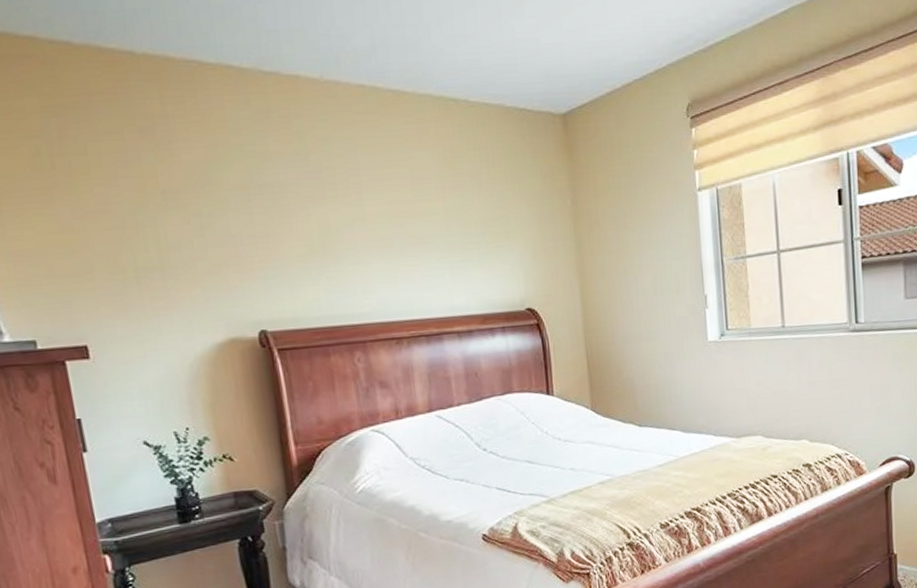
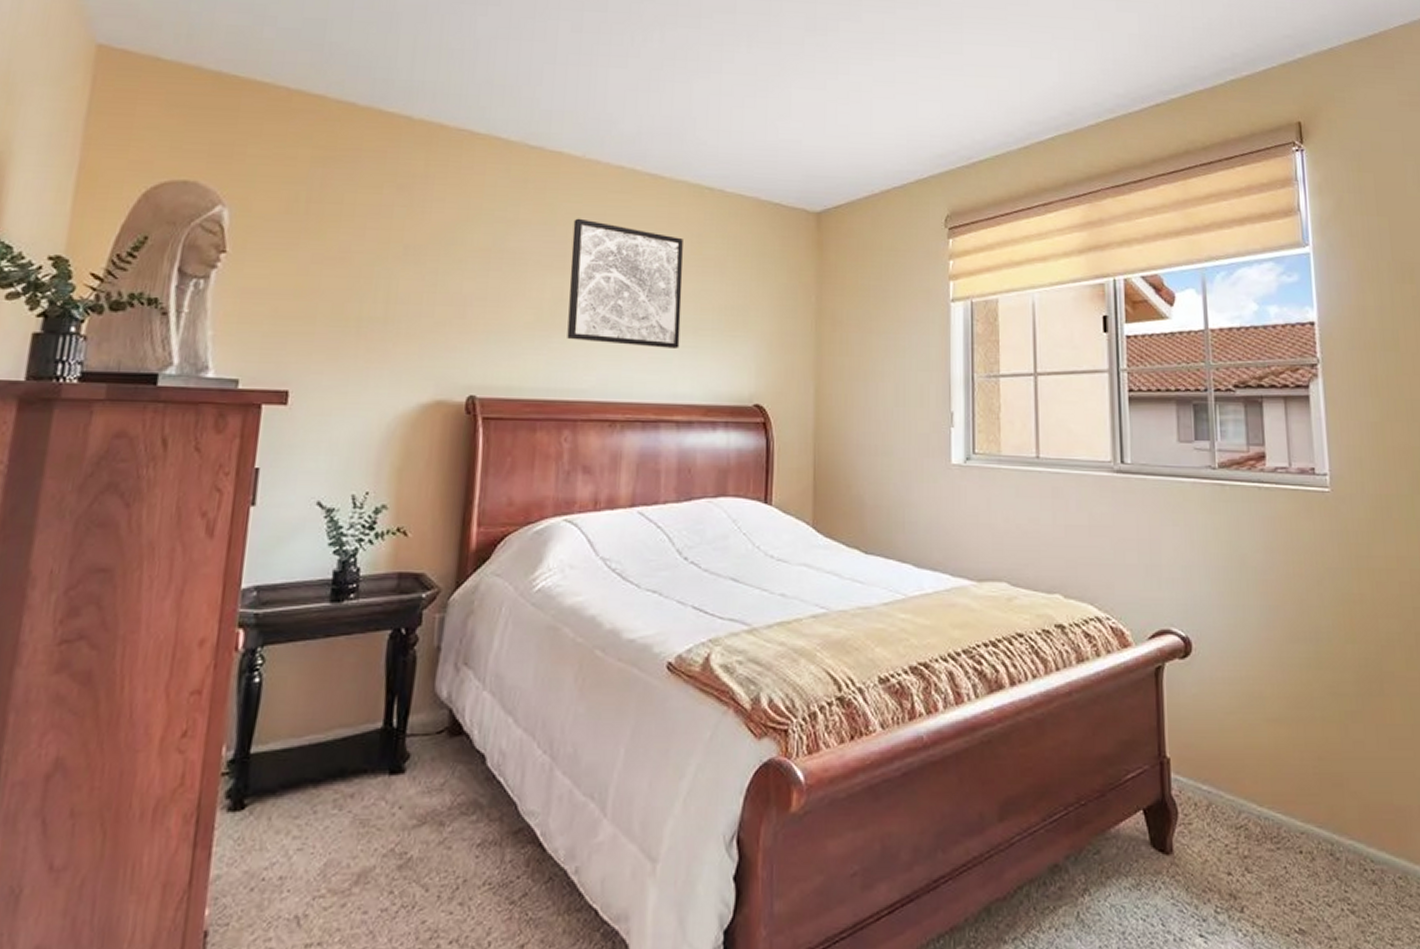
wall art: none [324,144,449,267] -> present [567,218,683,348]

